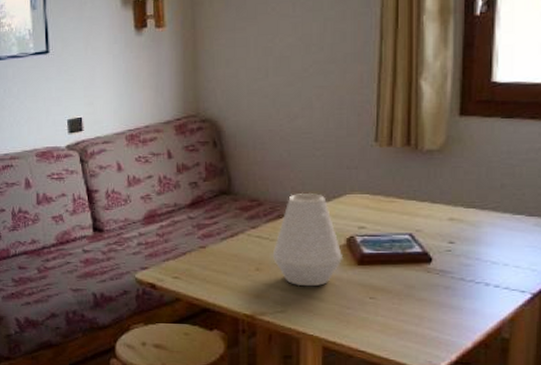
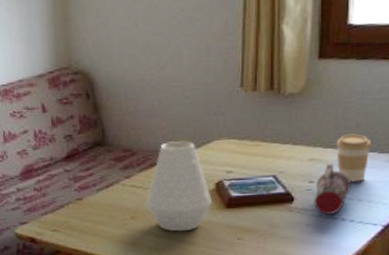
beer mug: none [454,225,495,278] -> present [314,164,351,214]
coffee cup: none [479,195,519,245] -> present [336,134,372,182]

